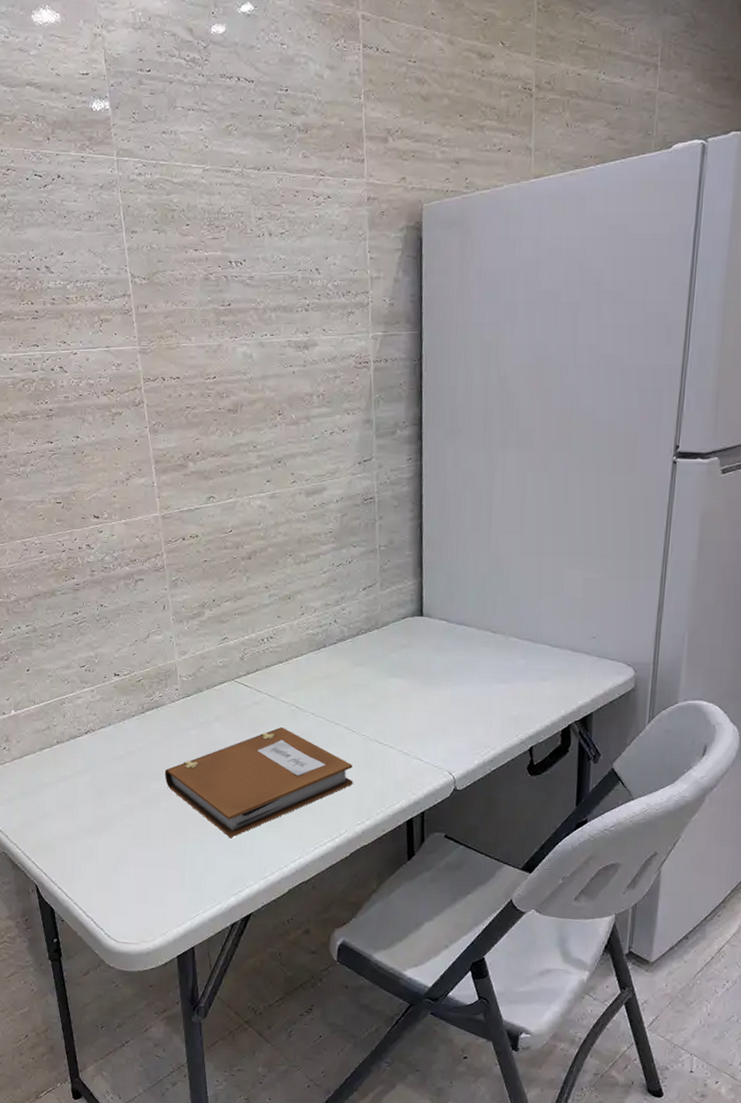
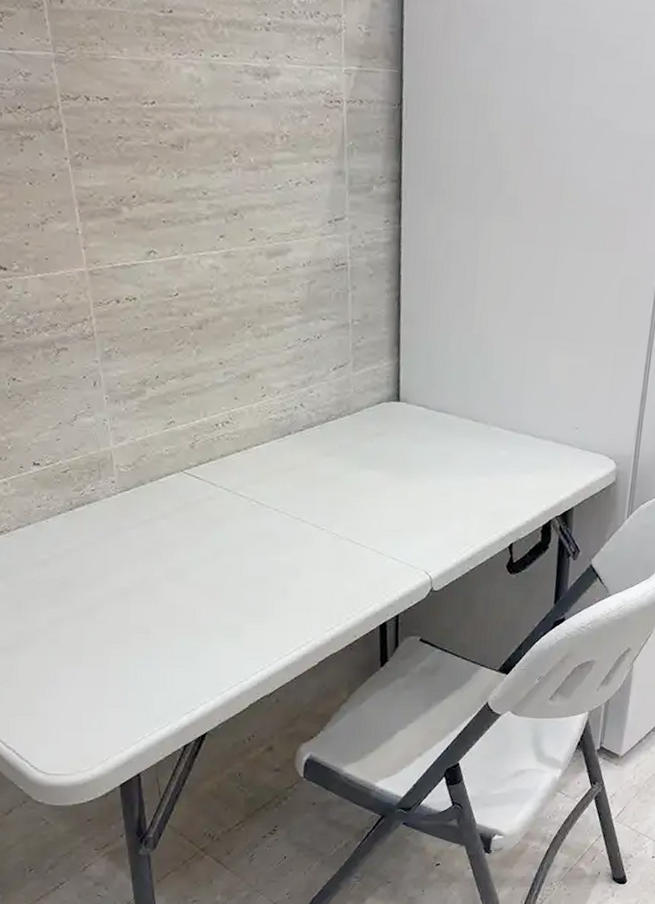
notebook: present [164,727,353,838] -> none [100,525,321,650]

